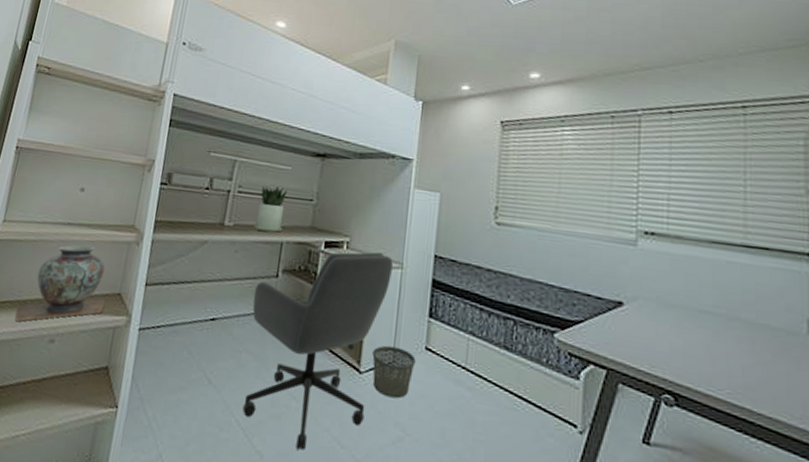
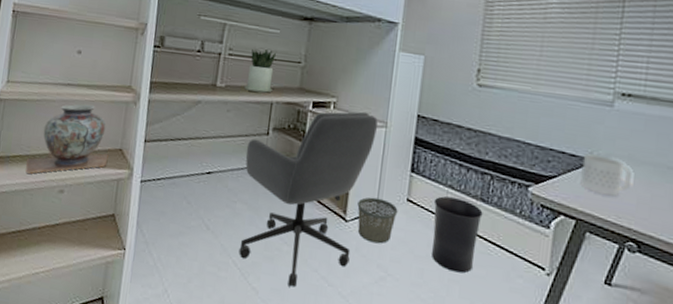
waste bin: none [454,344,507,432] -> present [432,196,483,274]
mug: none [608,296,661,344] -> present [580,153,631,197]

